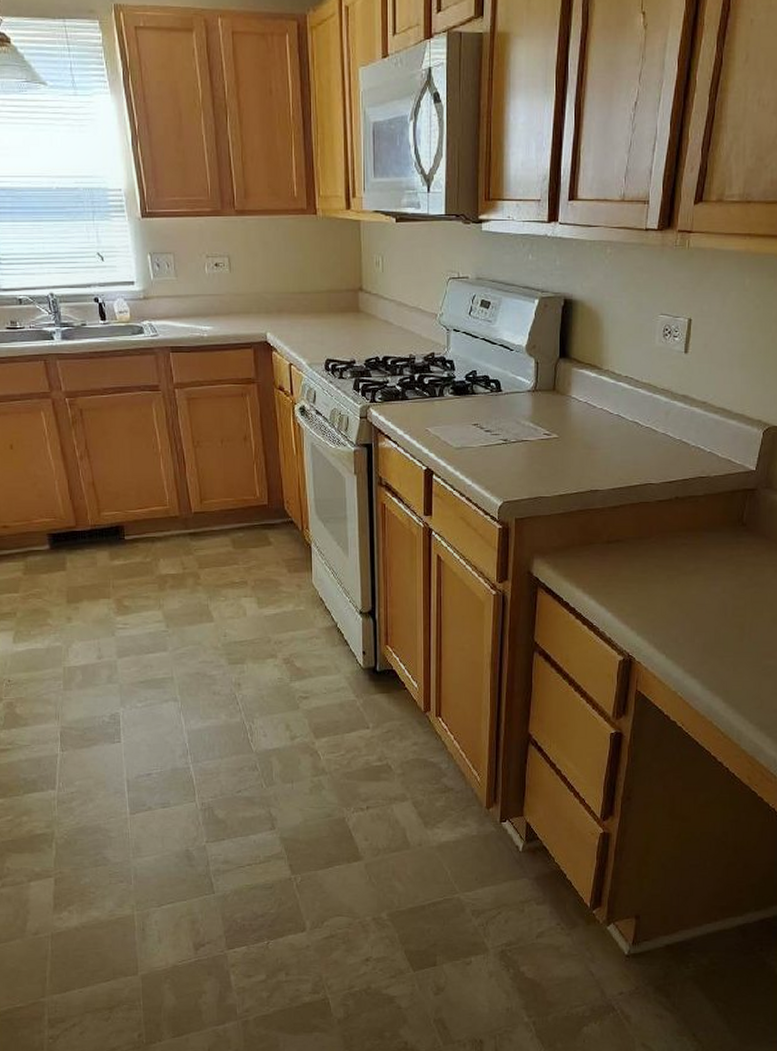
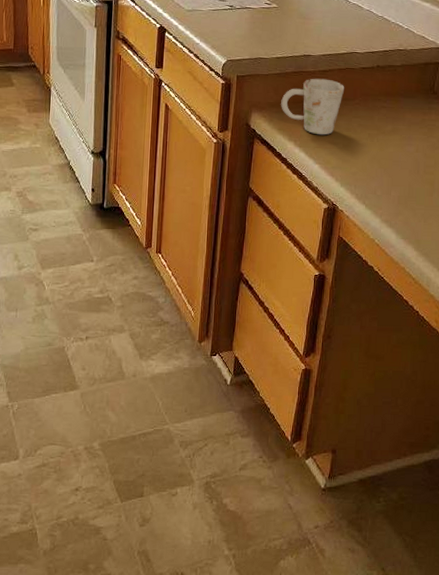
mug: none [566,516,639,580] -> present [281,78,345,135]

